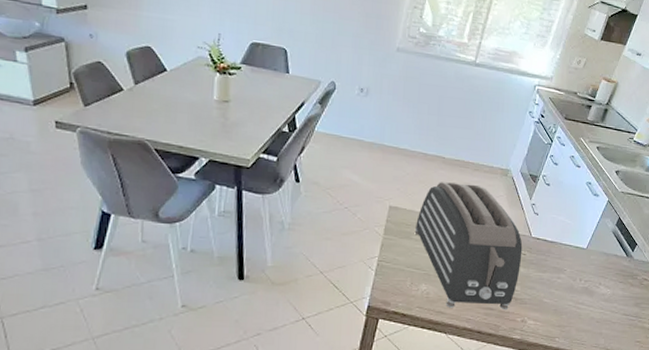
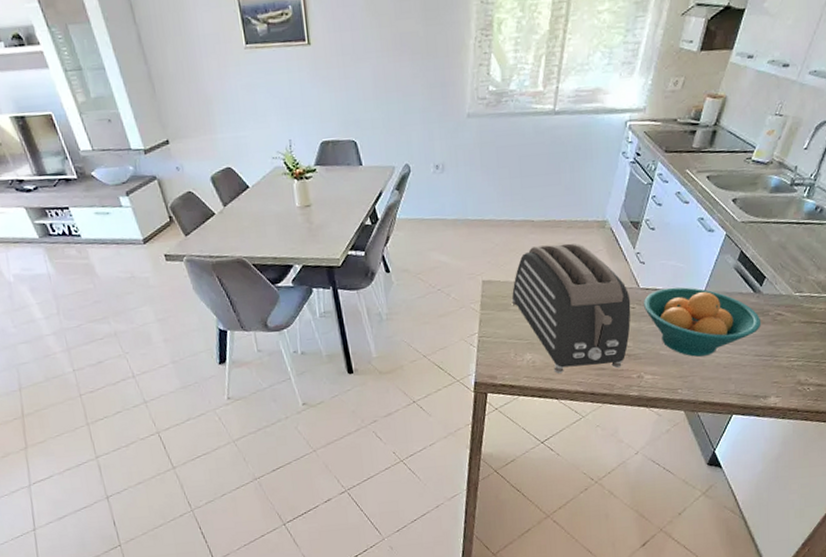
fruit bowl: none [533,240,631,309] -> present [643,287,762,357]

